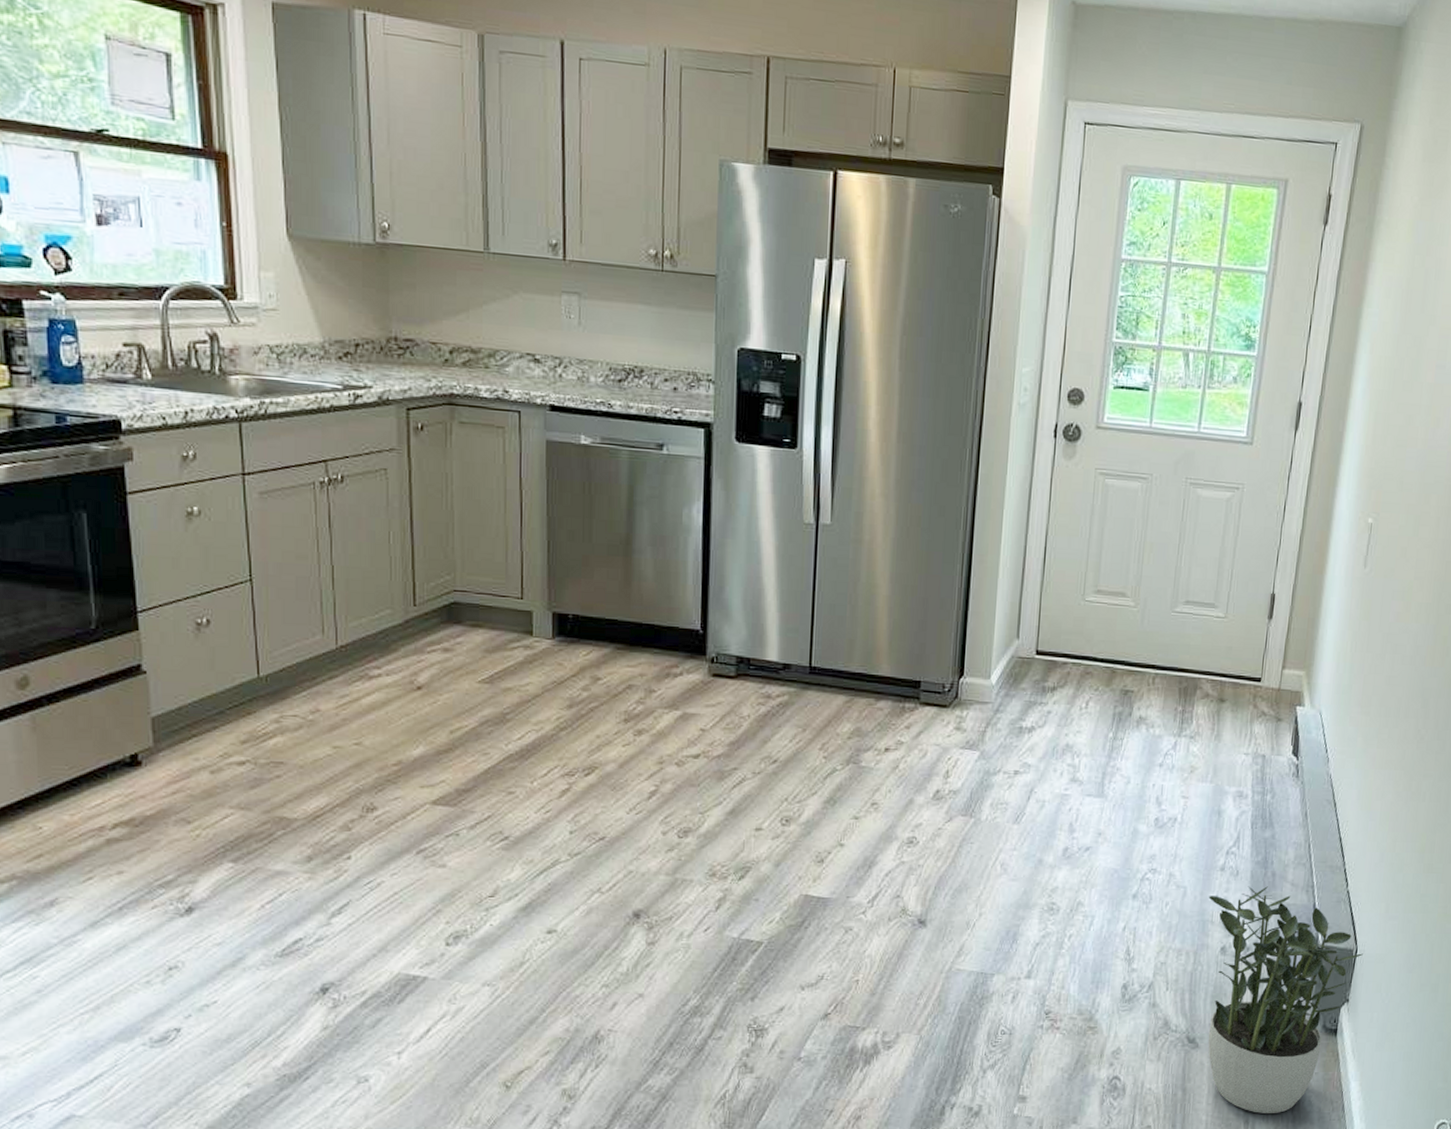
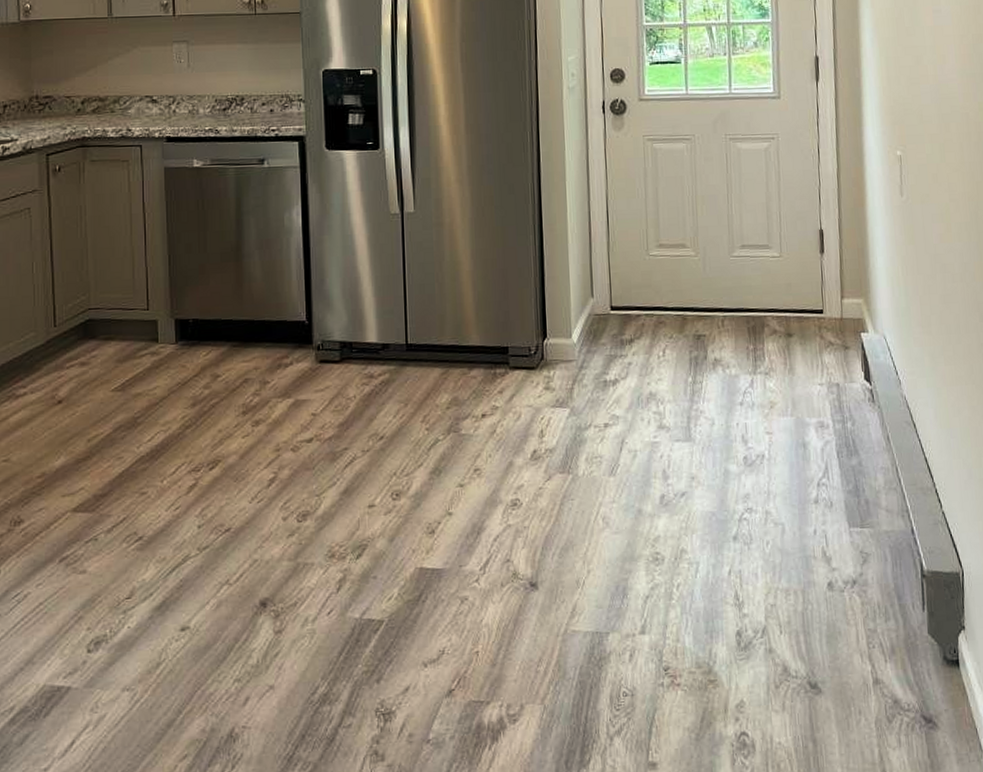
potted plant: present [1208,886,1363,1113] -> none [807,515,970,761]

